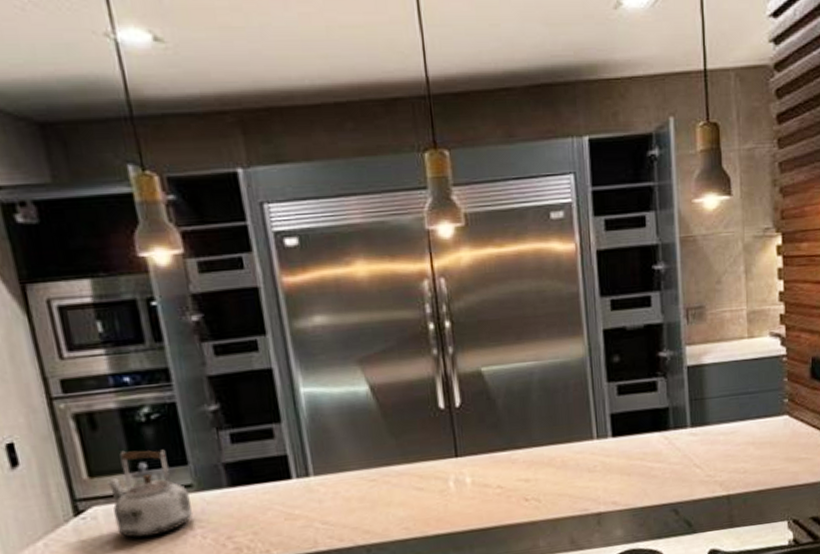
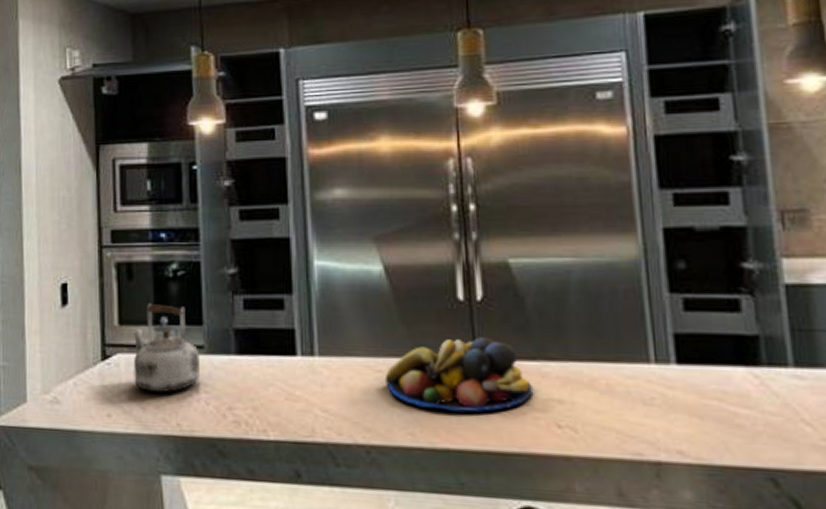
fruit bowl: none [378,437,506,505] -> present [384,337,534,413]

